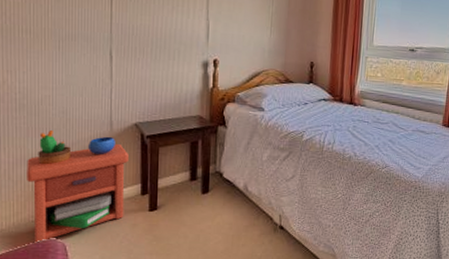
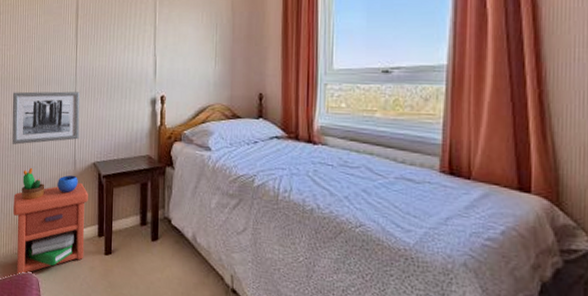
wall art: none [20,46,117,105] -> present [12,91,80,145]

